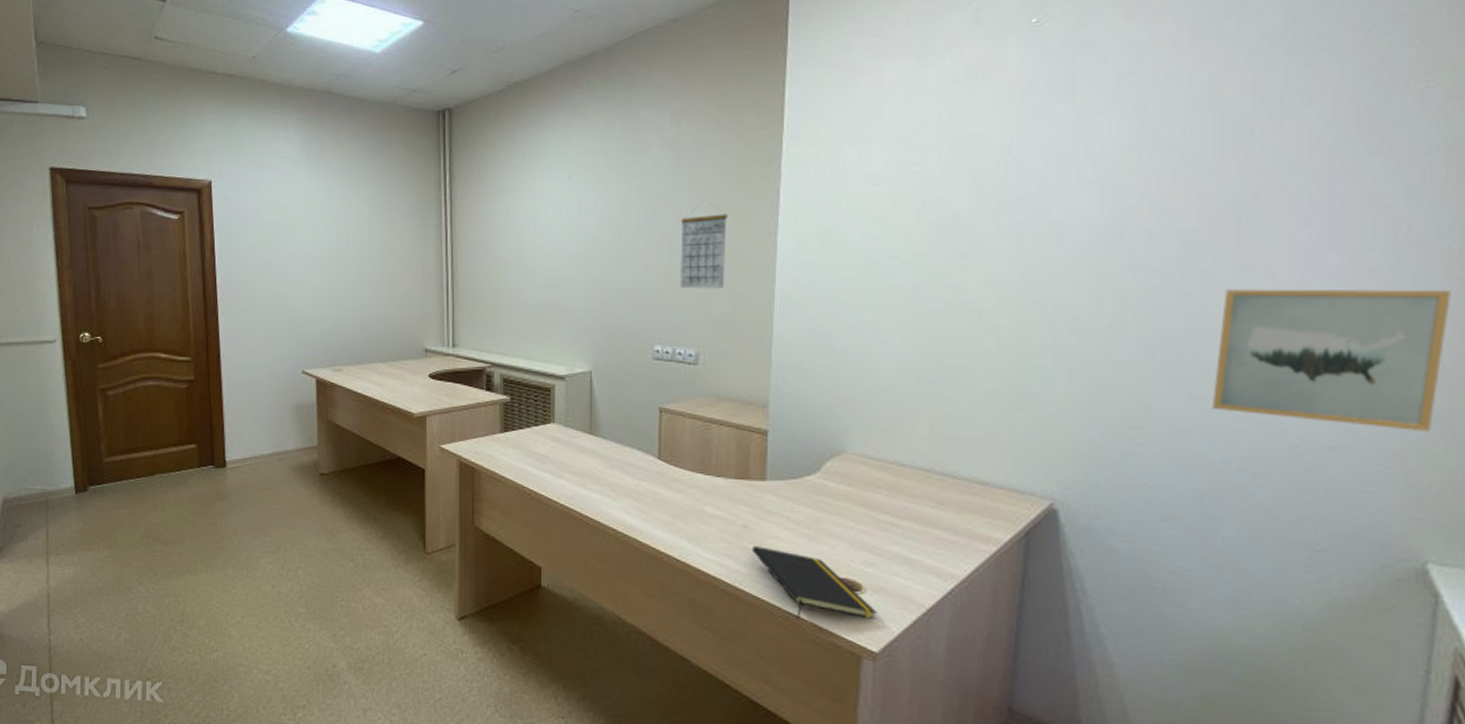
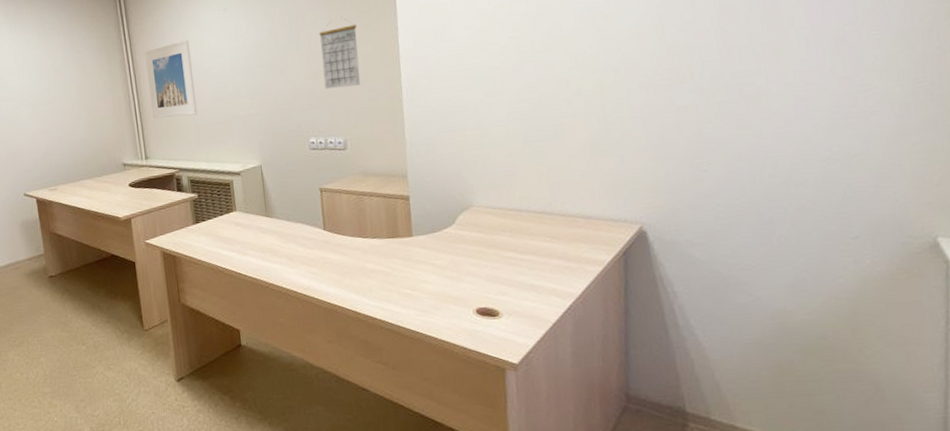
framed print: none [467,209,522,301] -> present [145,40,198,119]
notepad: present [752,546,878,620] -> none [408,290,514,346]
wall art: present [1211,289,1451,433] -> none [757,19,933,136]

